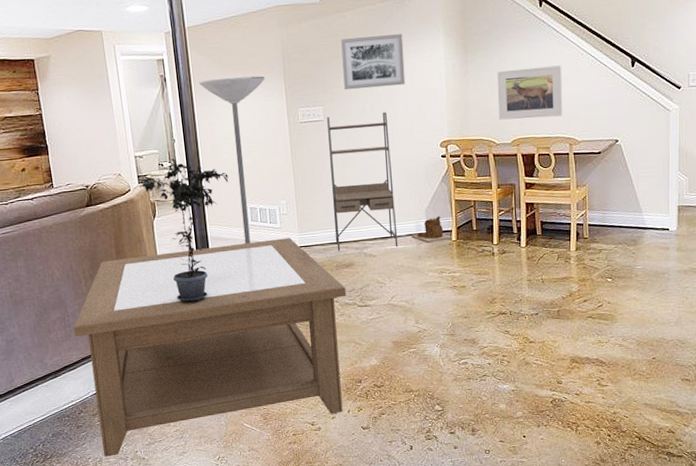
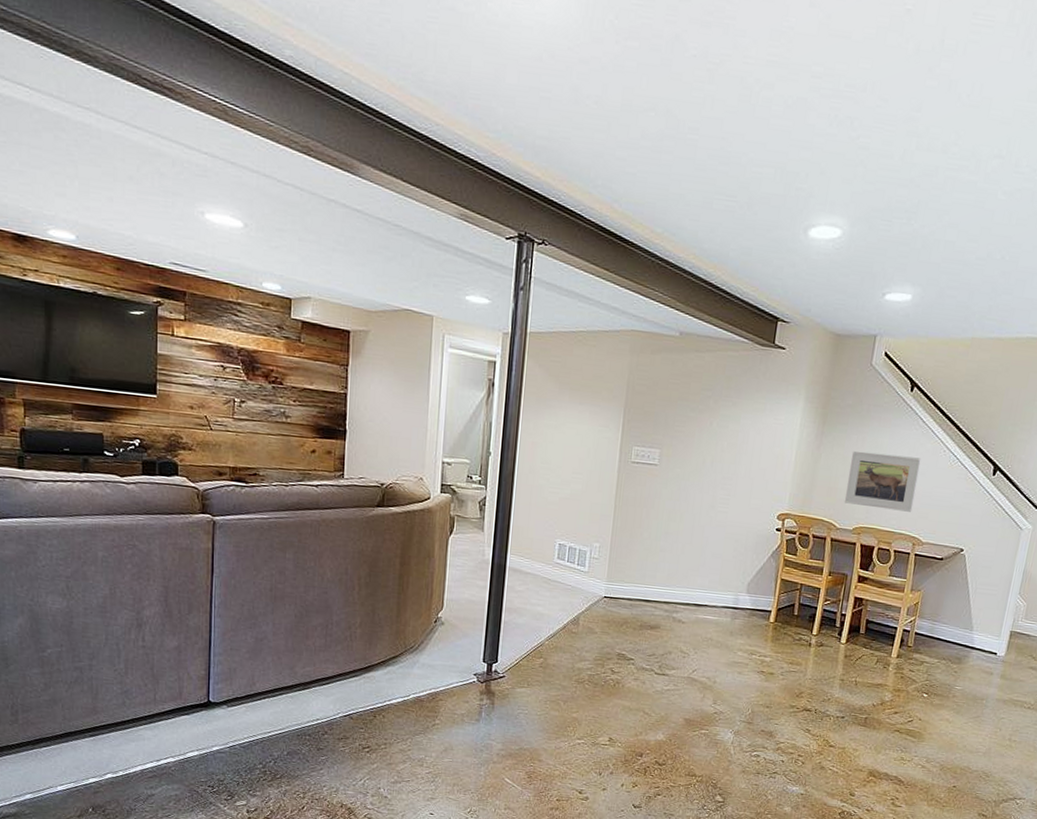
coffee table: present [74,238,347,457] -> none [335,571,646,788]
potted plant: present [133,158,229,302] -> none [433,472,542,635]
floor lamp: present [199,76,265,244] -> none [530,394,604,583]
shelving unit: present [327,112,398,251] -> none [644,462,727,618]
wall art: present [341,34,406,90] -> none [687,381,761,445]
backpack: present [411,216,451,243] -> none [726,593,770,620]

